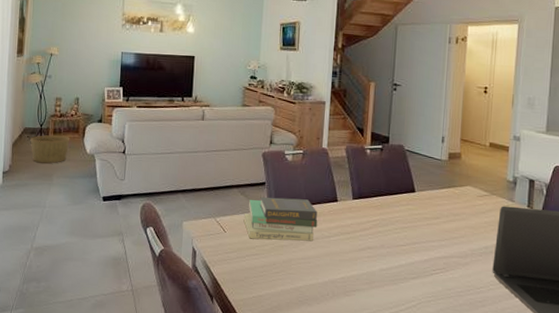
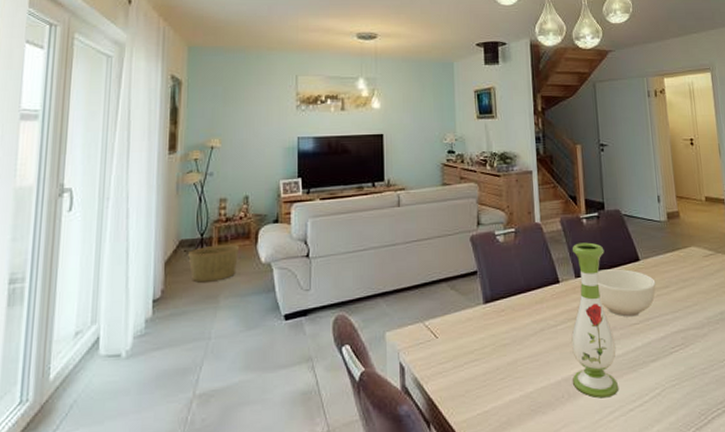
books: present [243,197,318,241] -> none [456,285,541,342]
vase: none [338,170,383,302] -> present [571,242,619,398]
bowl: none [372,195,428,239] -> present [597,268,656,317]

